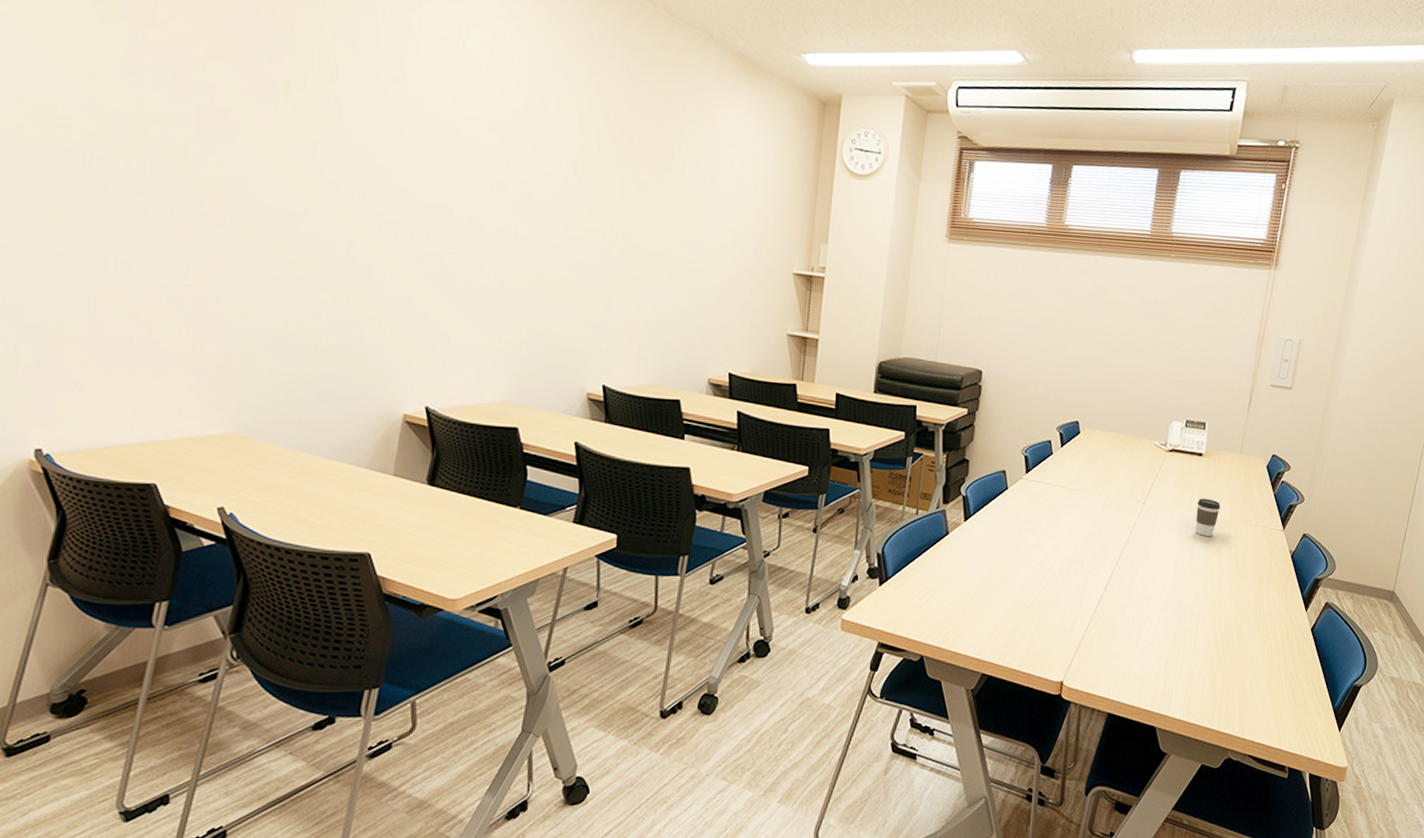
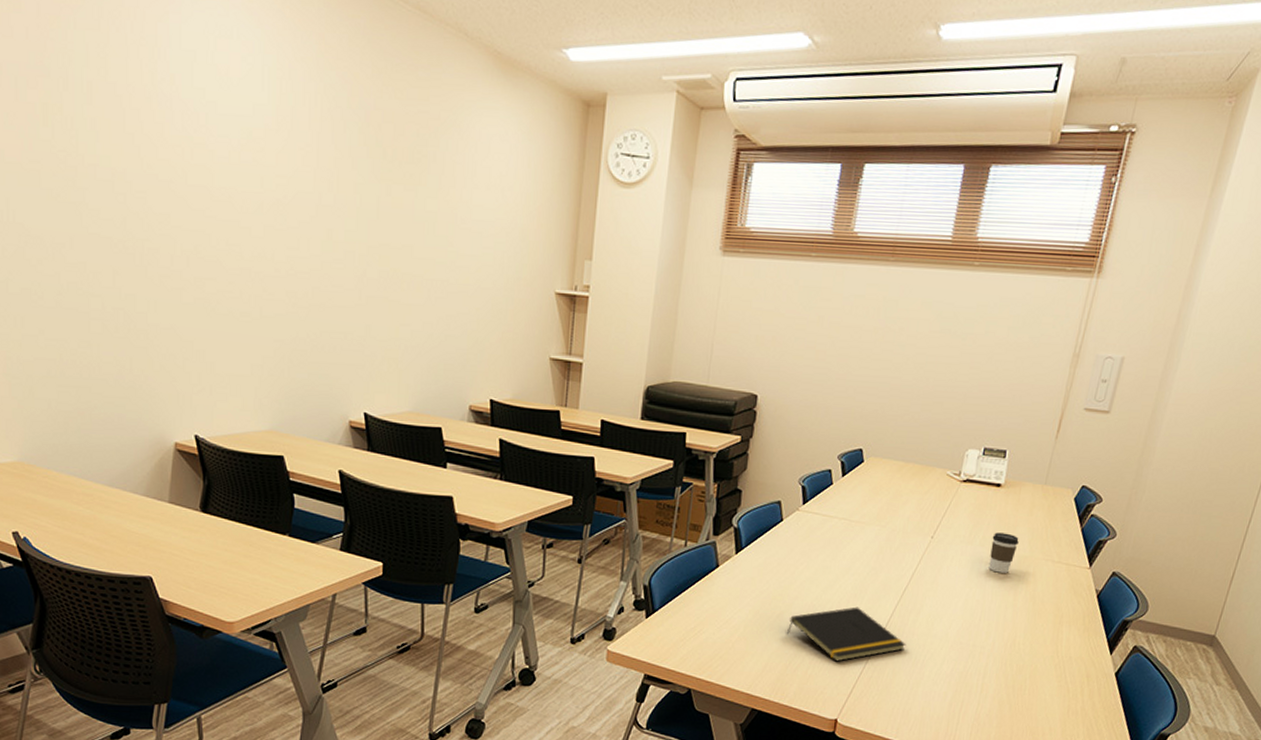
notepad: none [1013,570,1124,625] -> present [786,607,906,662]

